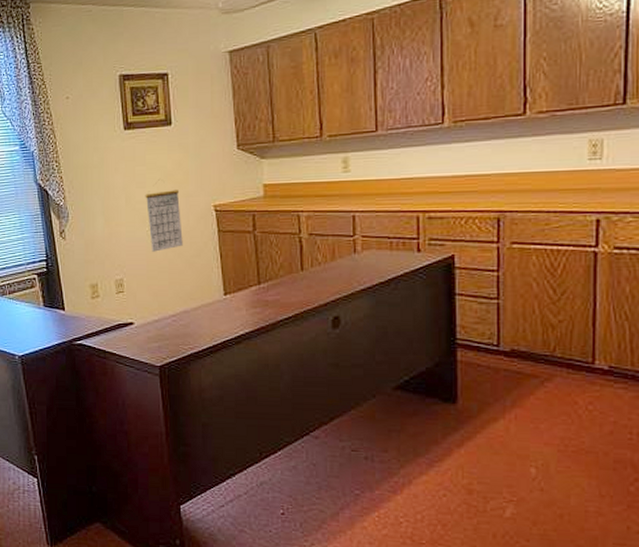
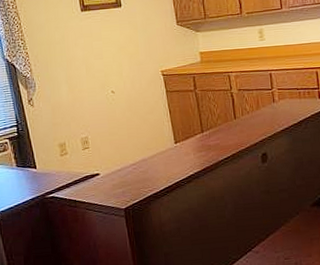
calendar: present [145,179,183,252] -> none [103,52,138,112]

